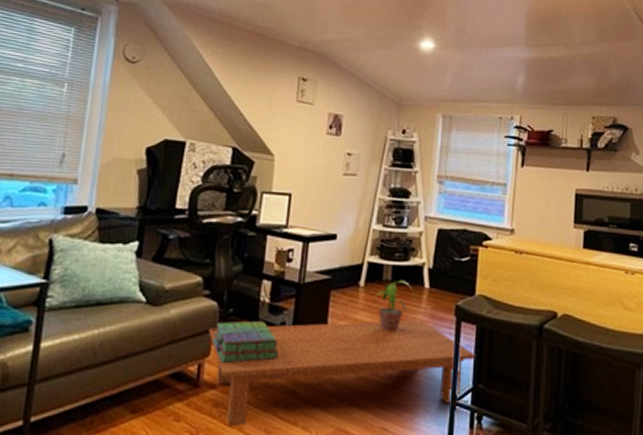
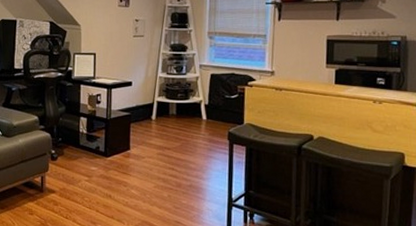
coffee table: present [208,320,477,427] -> none [46,144,247,219]
stack of books: present [212,320,279,363] -> none [49,146,97,175]
potted plant: present [373,280,416,332] -> none [163,114,196,153]

